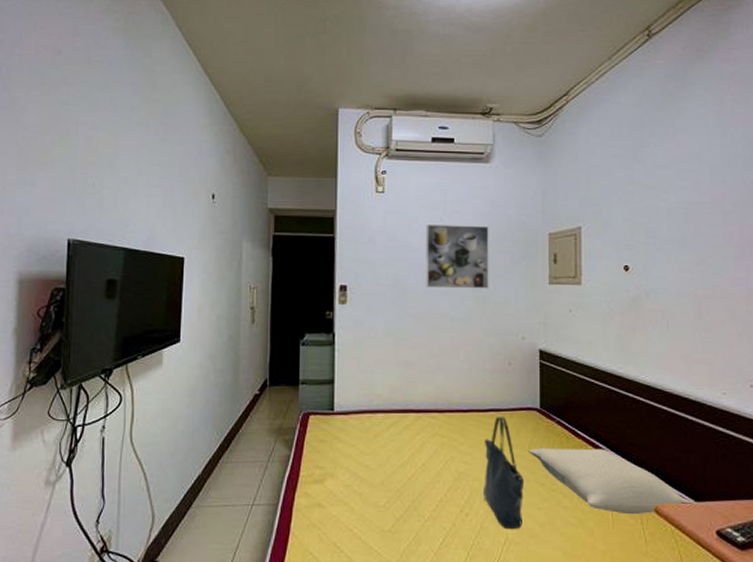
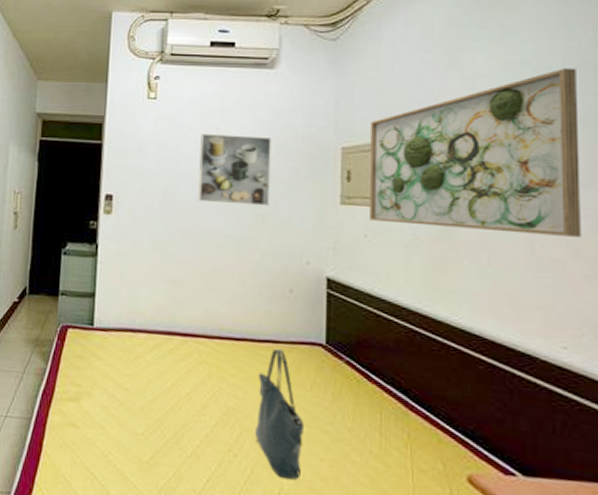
pillow: present [528,448,693,515] -> none [309,389,520,483]
wall art: none [571,160,735,302] -> present [369,68,581,237]

